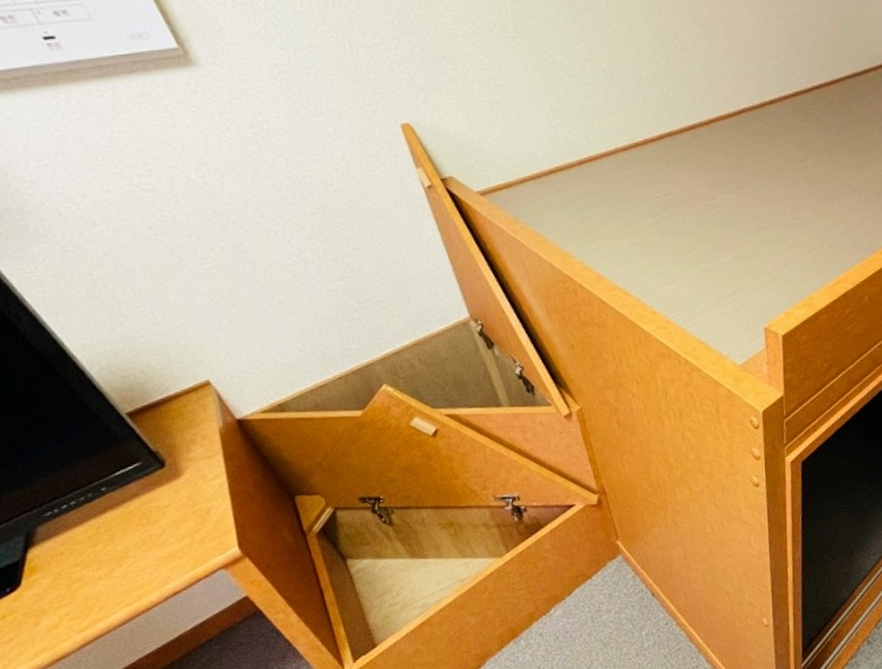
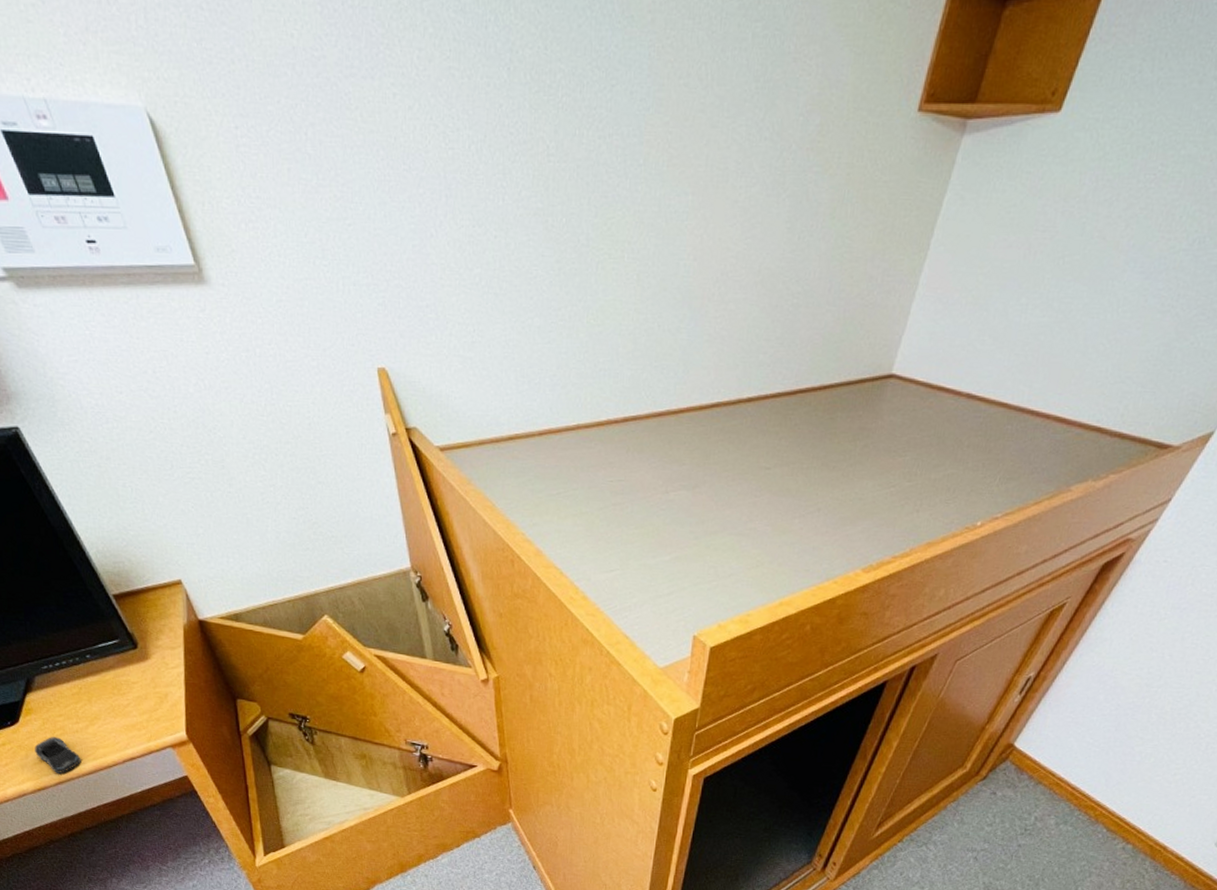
computer mouse: none [46,591,110,635] -> present [34,737,81,774]

